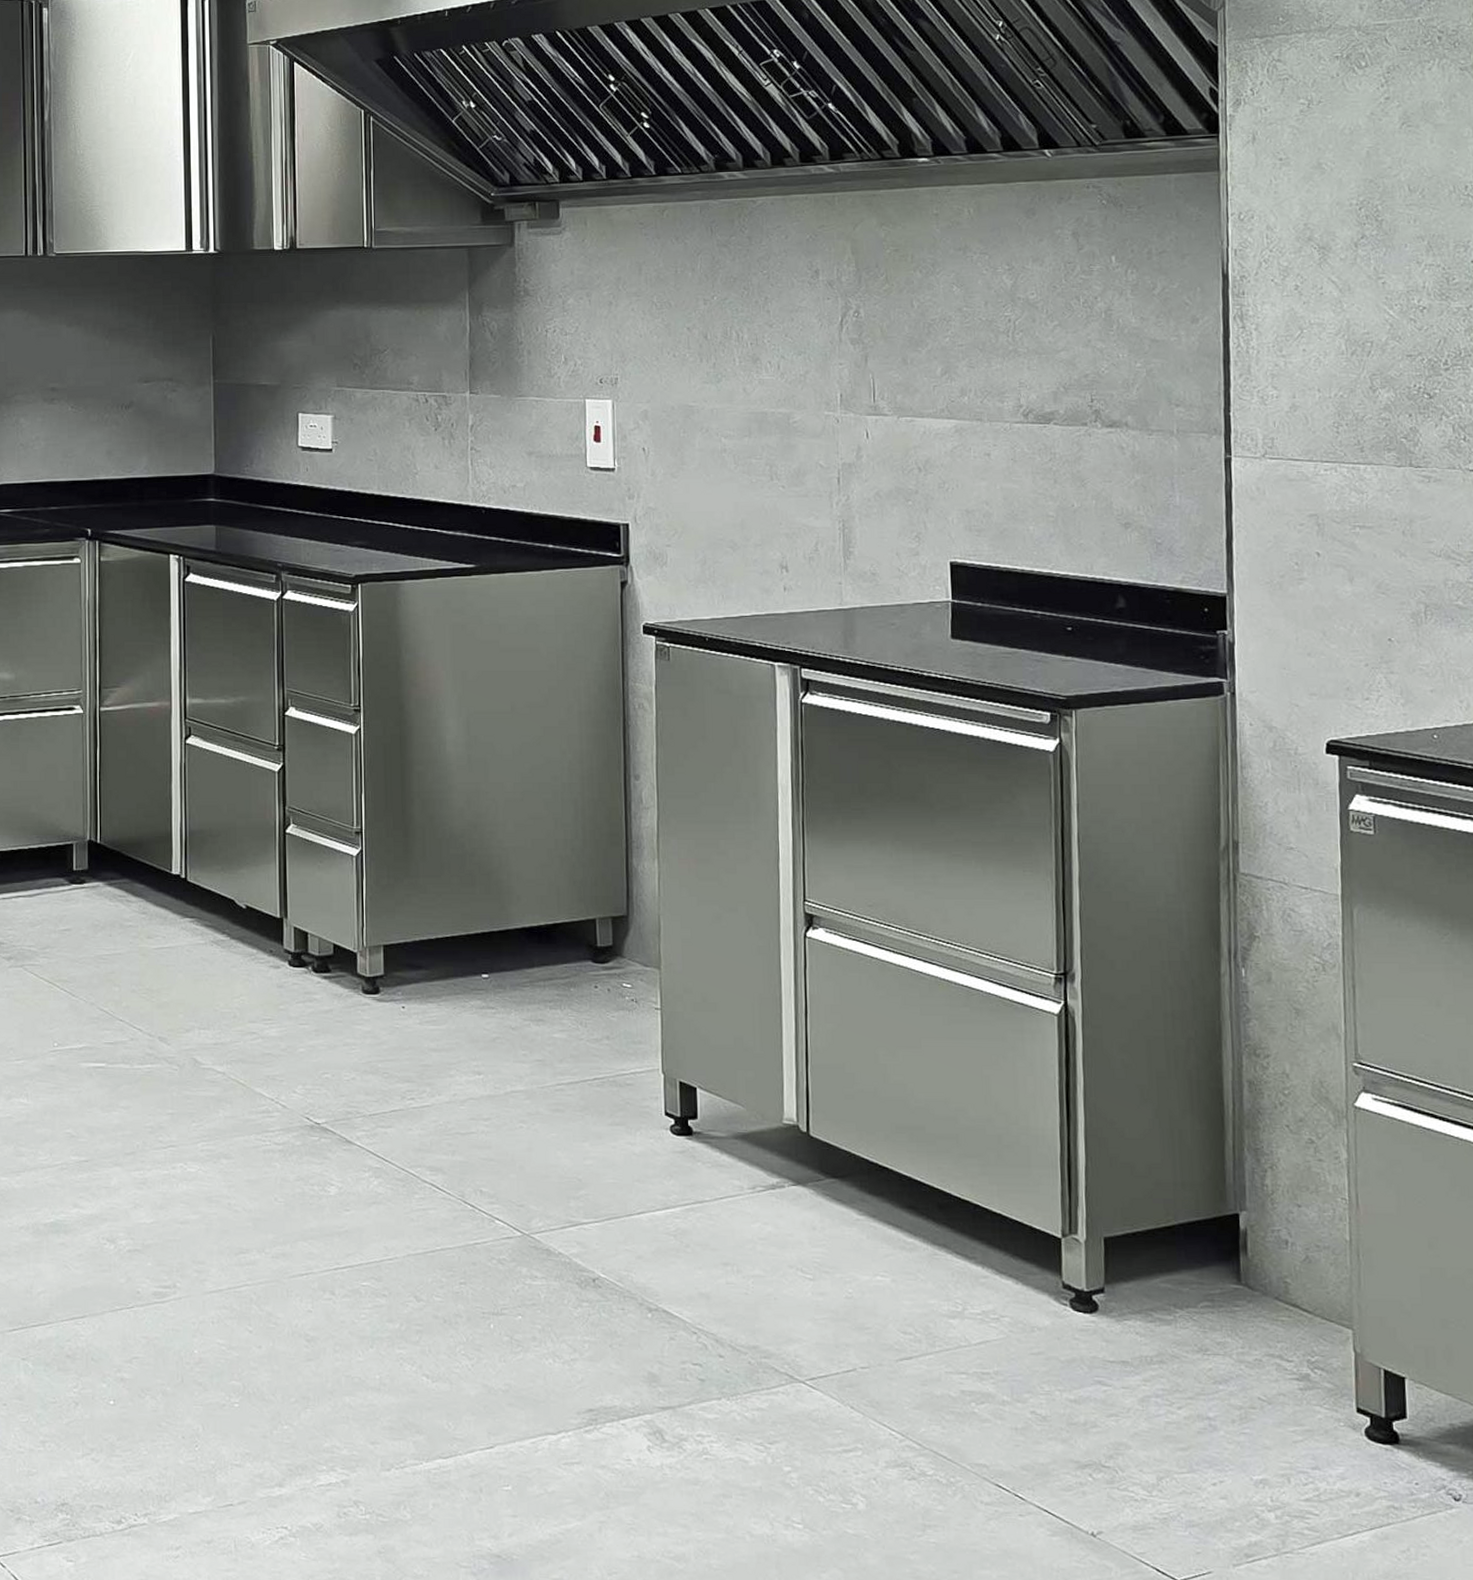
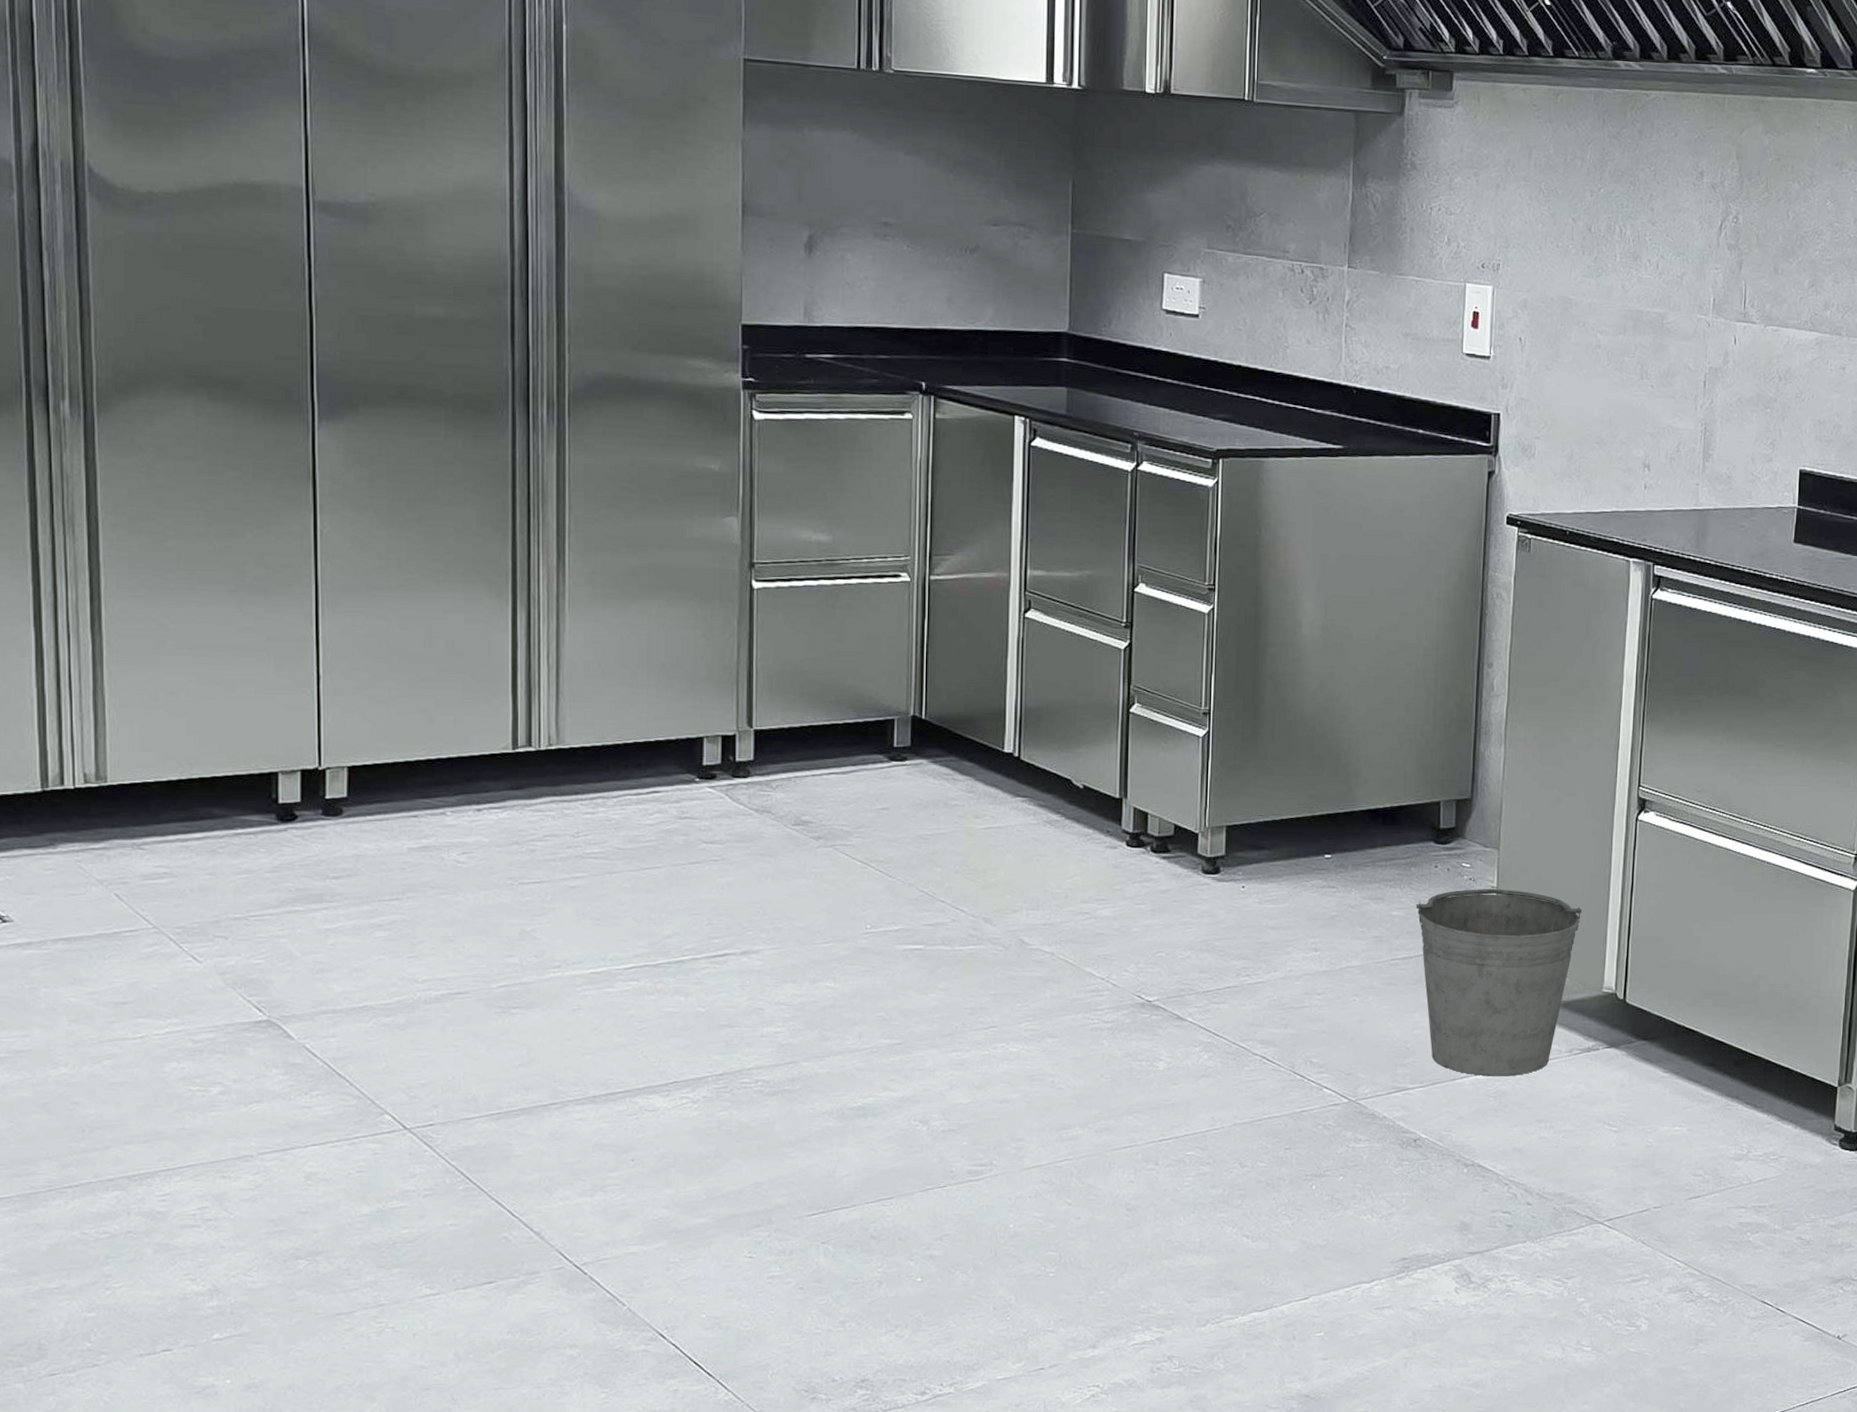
bucket: none [578,1010,754,1213] -> present [1416,888,1583,1076]

